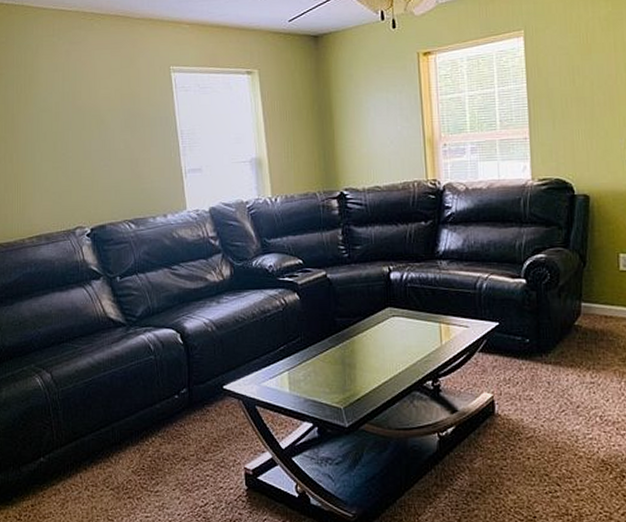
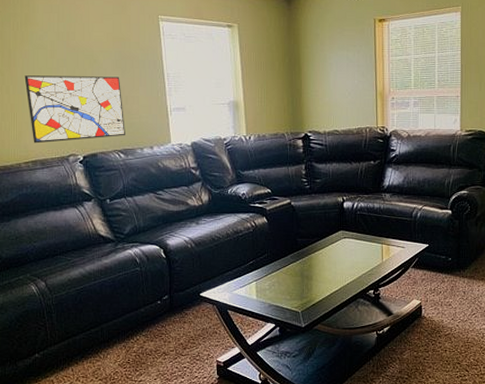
wall art: none [28,137,136,216] -> present [24,75,125,144]

